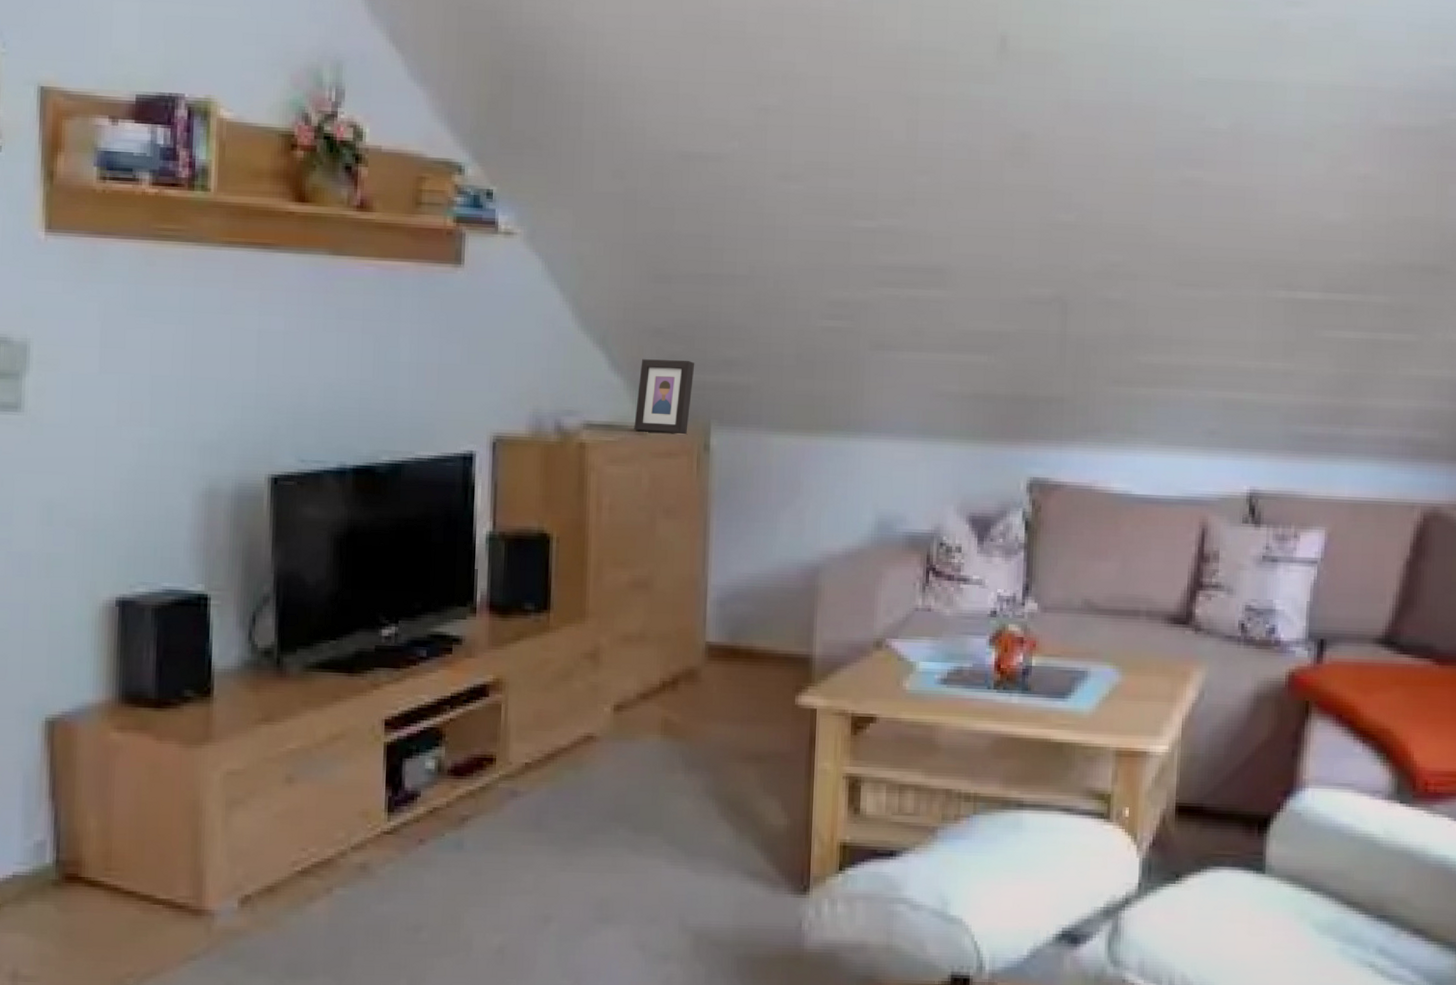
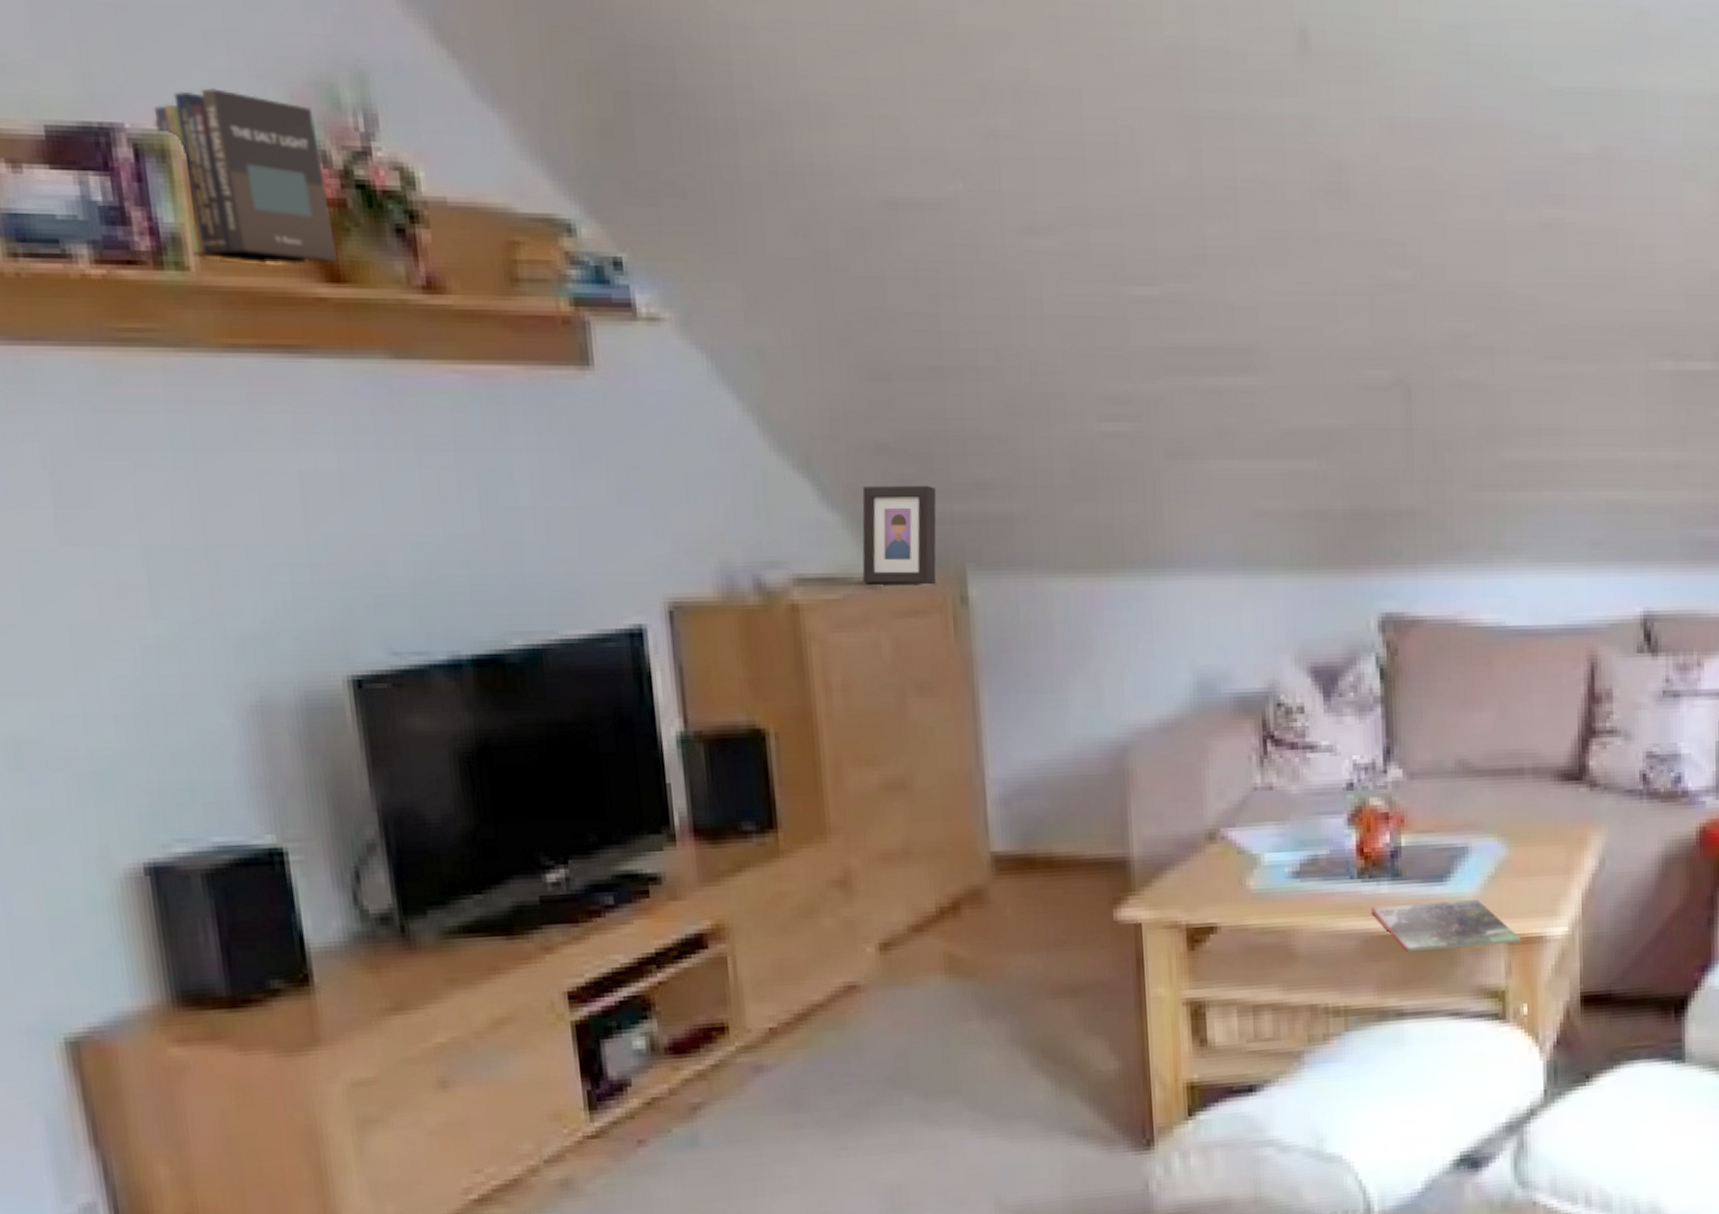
books: none [205,72,306,189] -> present [155,88,338,264]
magazine: none [1003,714,1128,755] -> present [1371,900,1522,951]

